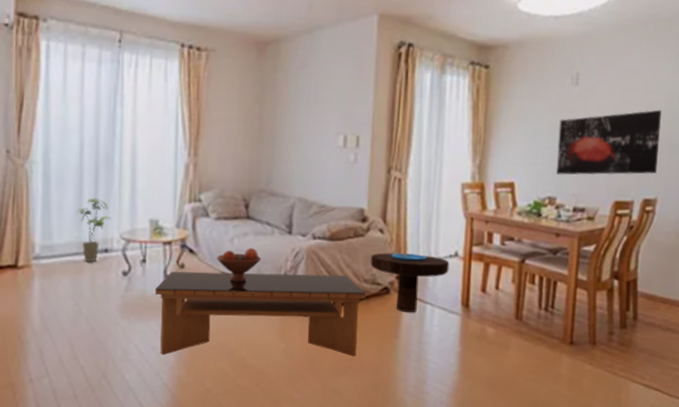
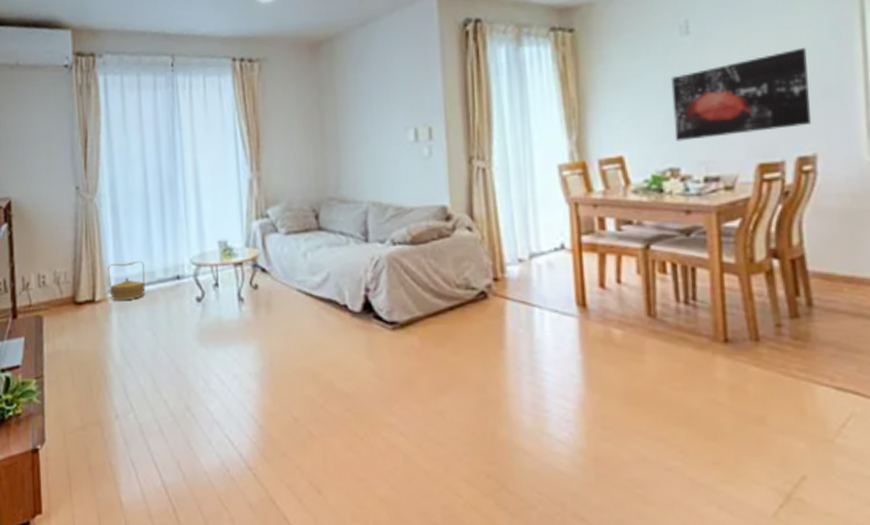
basket: none [33,231,73,268] -> present [107,261,146,301]
house plant: present [76,198,112,262] -> none [146,224,181,291]
coffee table: present [154,271,366,357] -> none [230,282,460,383]
fruit bowl: present [216,248,261,282] -> none [290,261,339,299]
side table: present [371,252,450,313] -> none [461,250,556,319]

